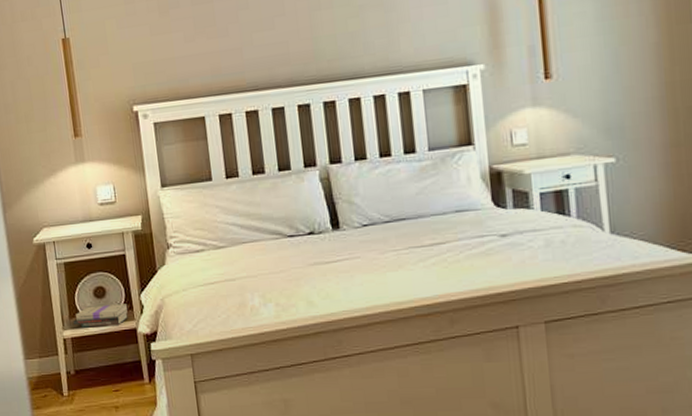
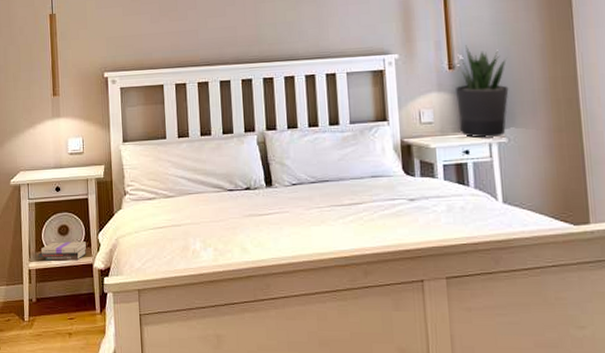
planter: none [554,48,617,159] -> present [456,45,509,138]

